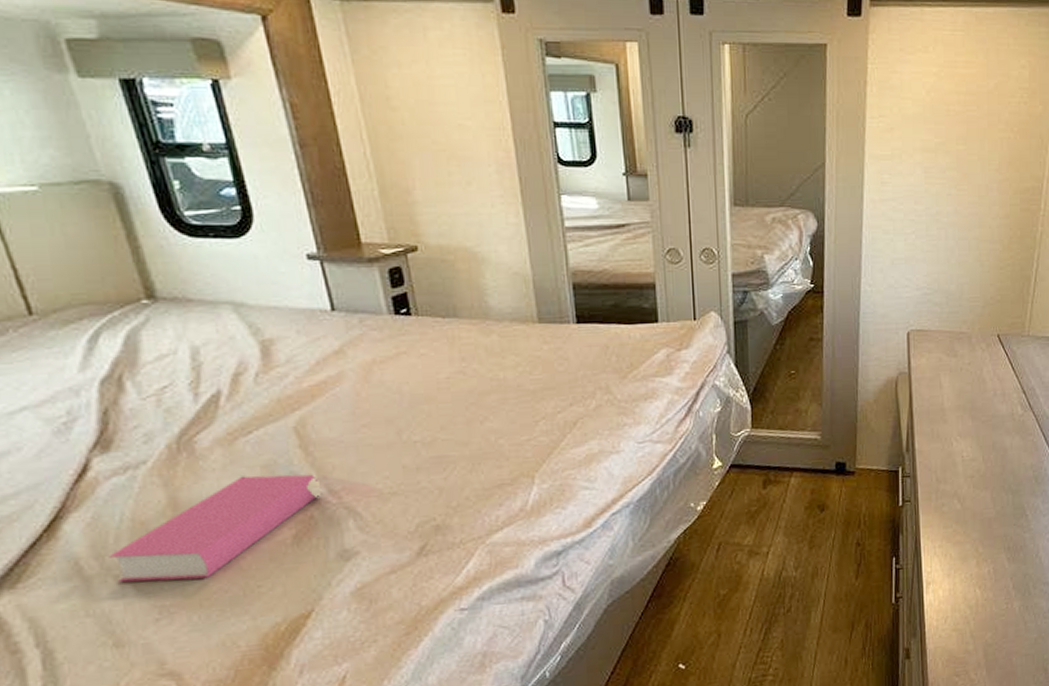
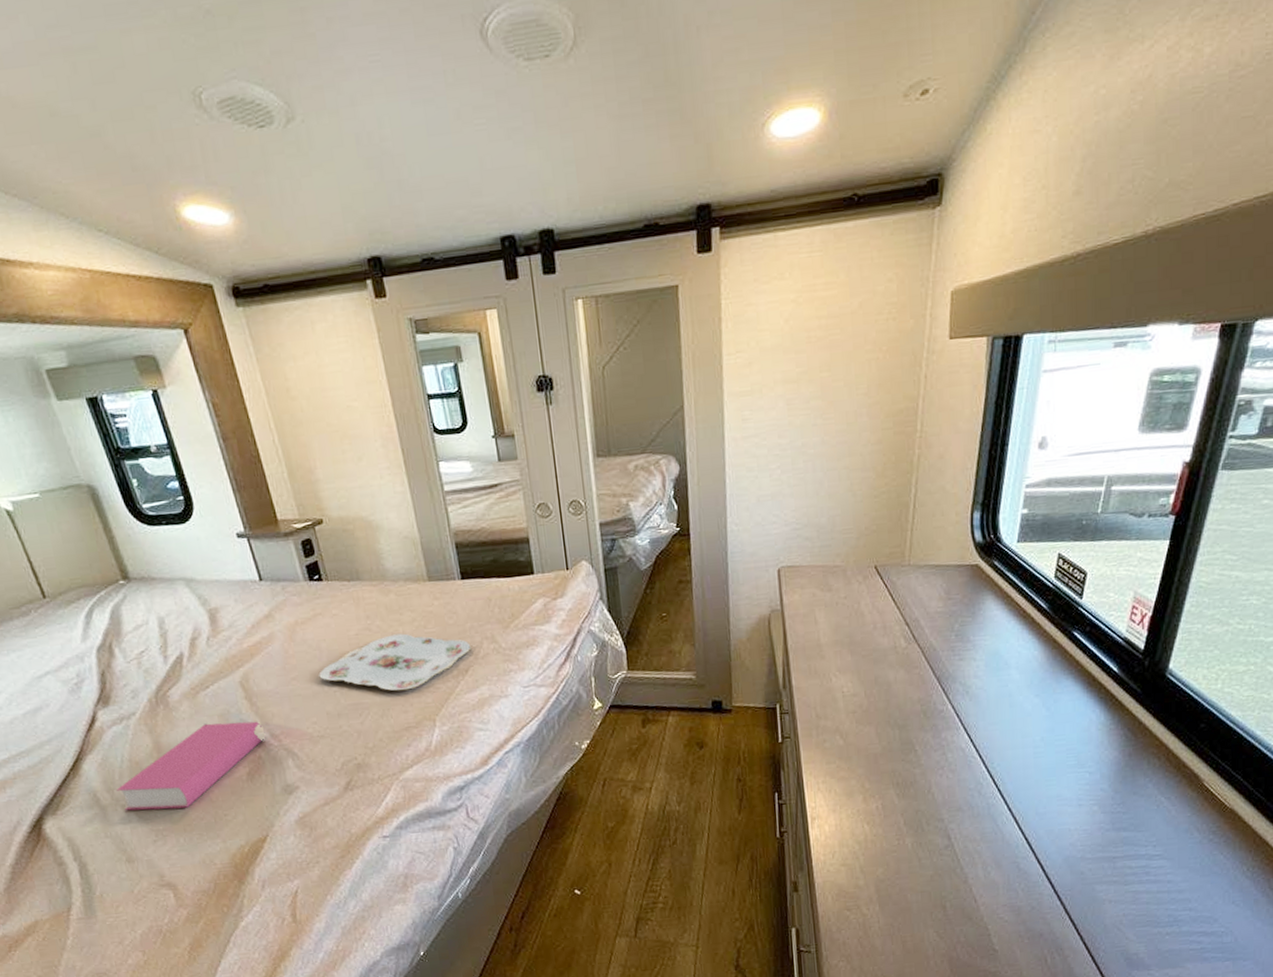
serving tray: none [397,379,582,444] -> present [319,633,471,692]

